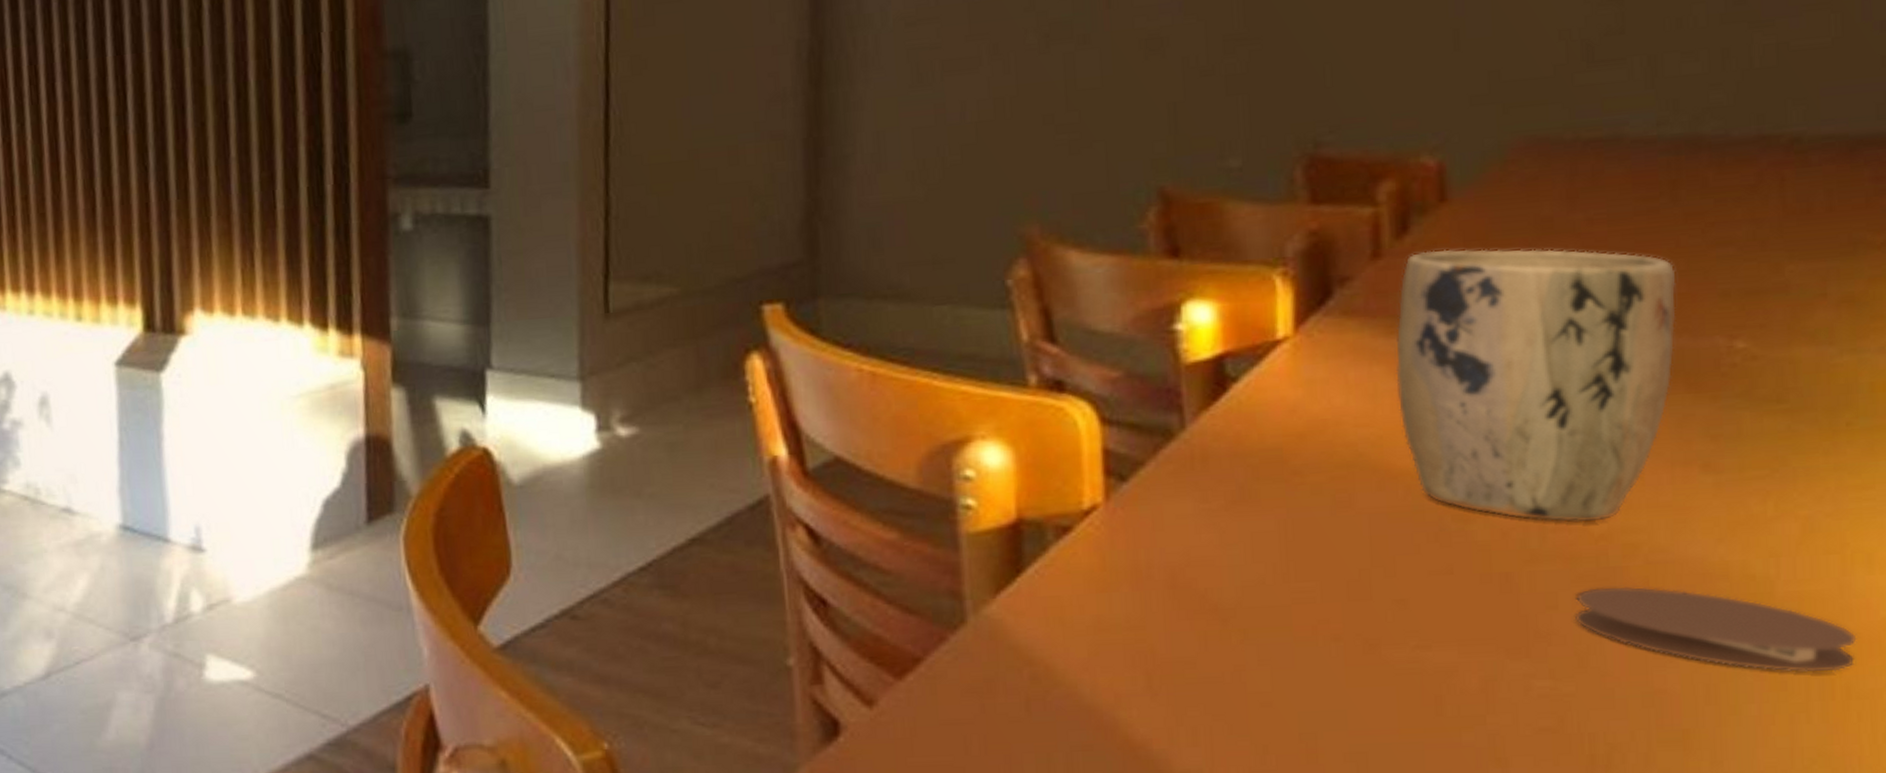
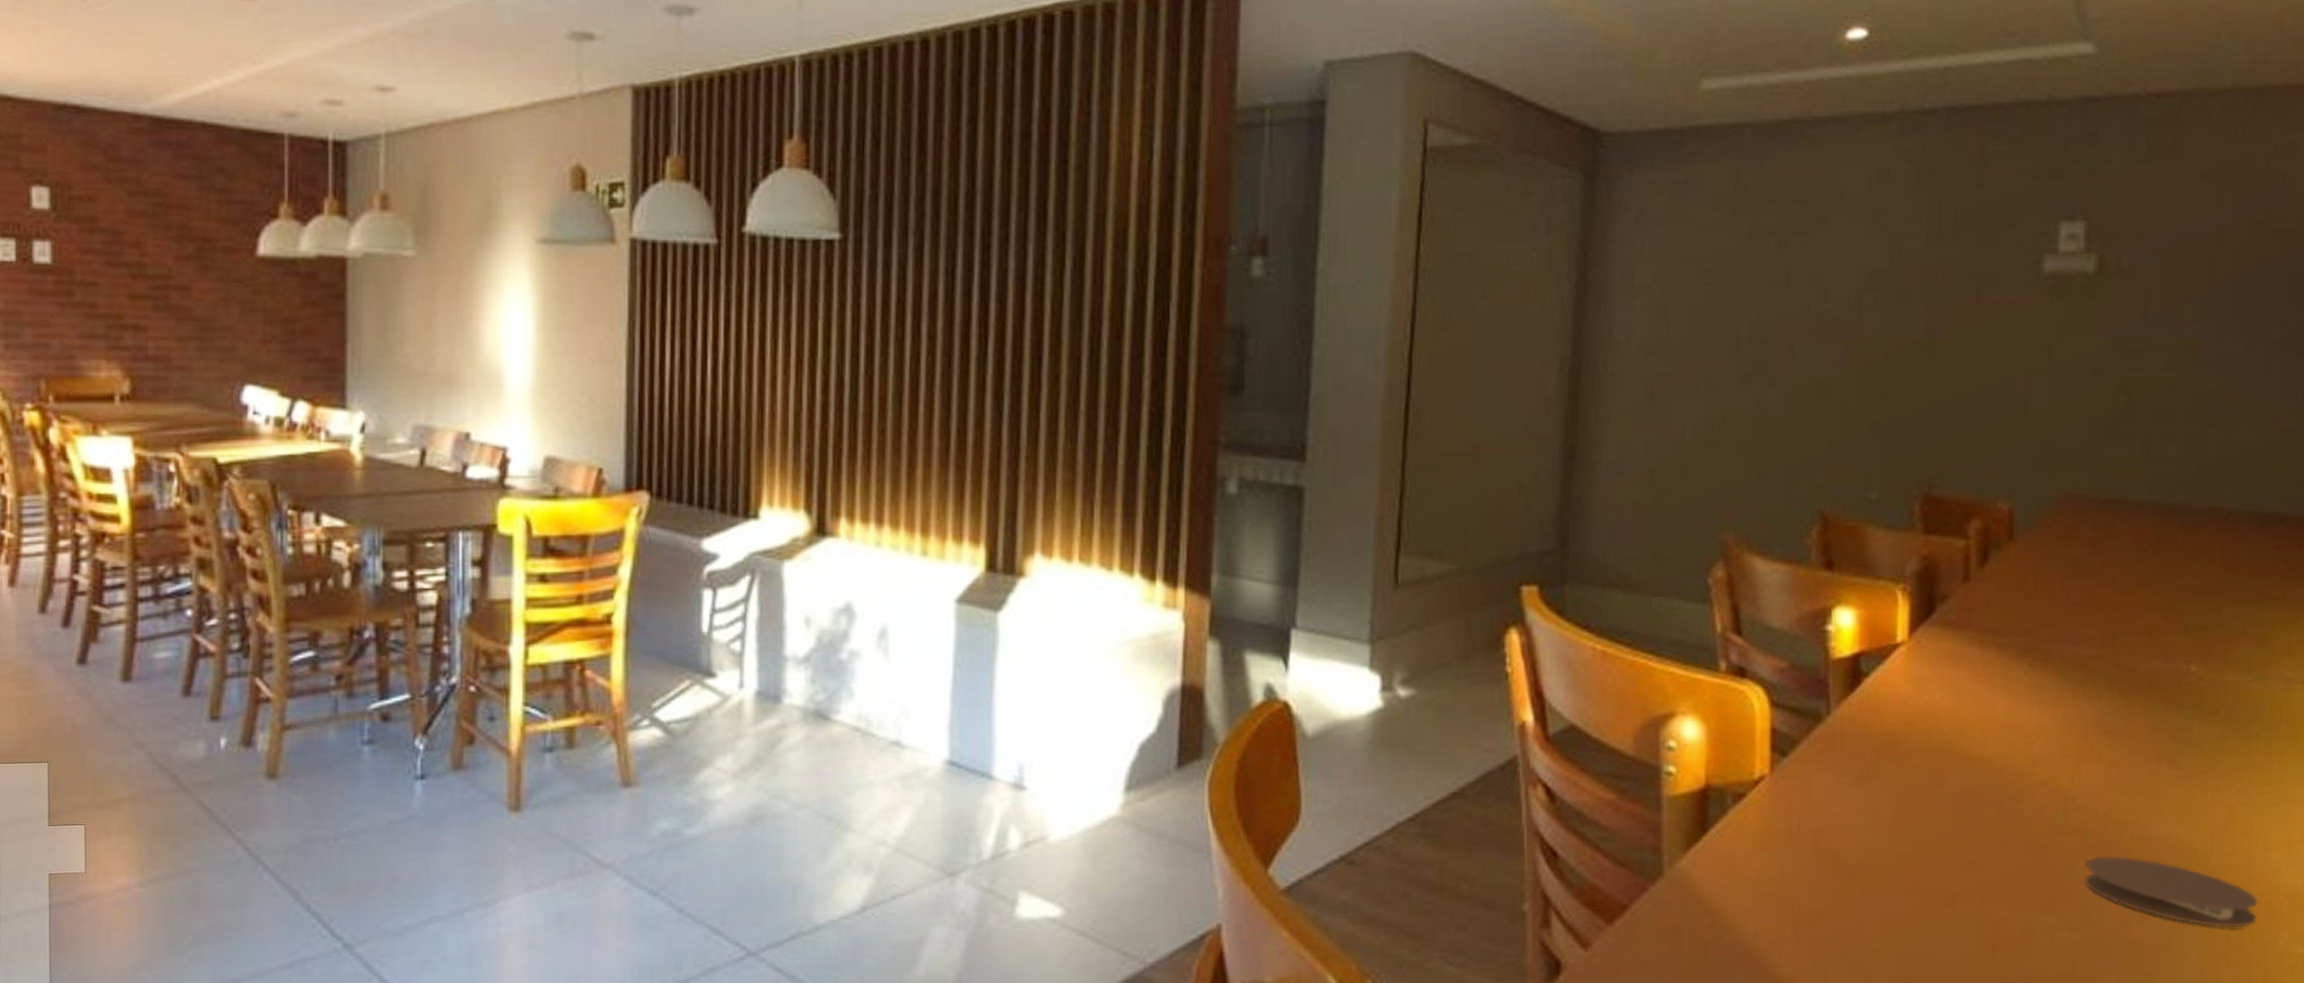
plant pot: present [1395,248,1677,523] -> none [1975,578,2157,804]

